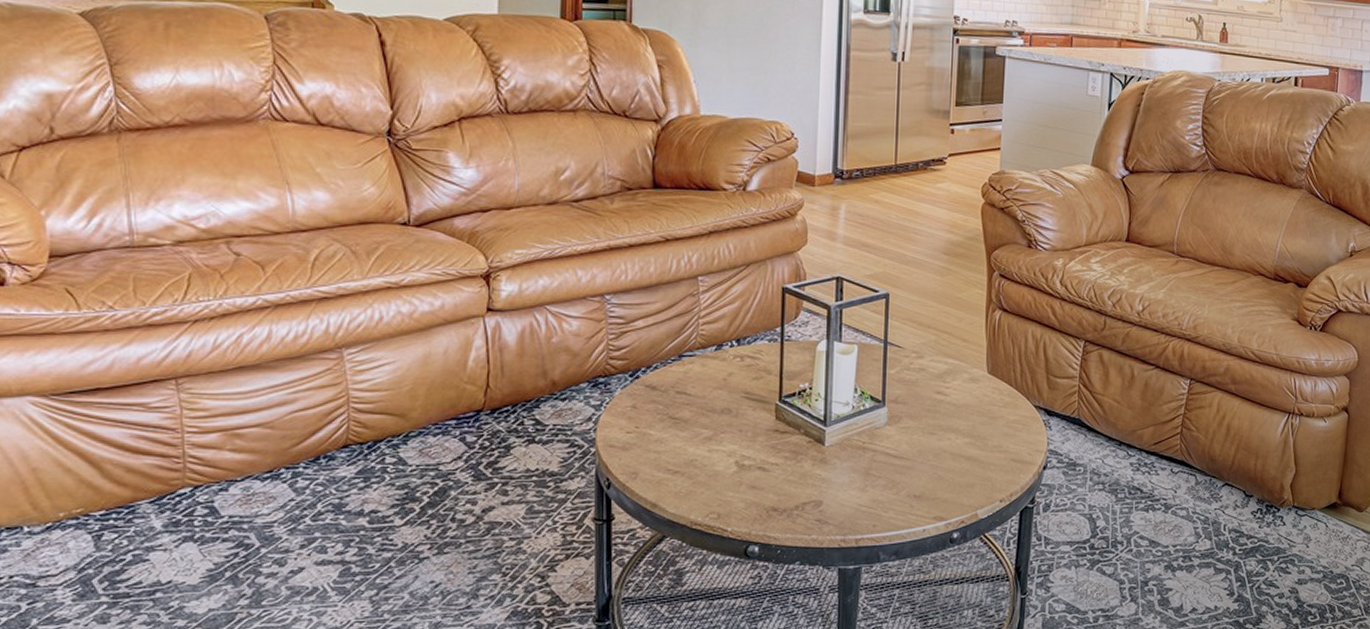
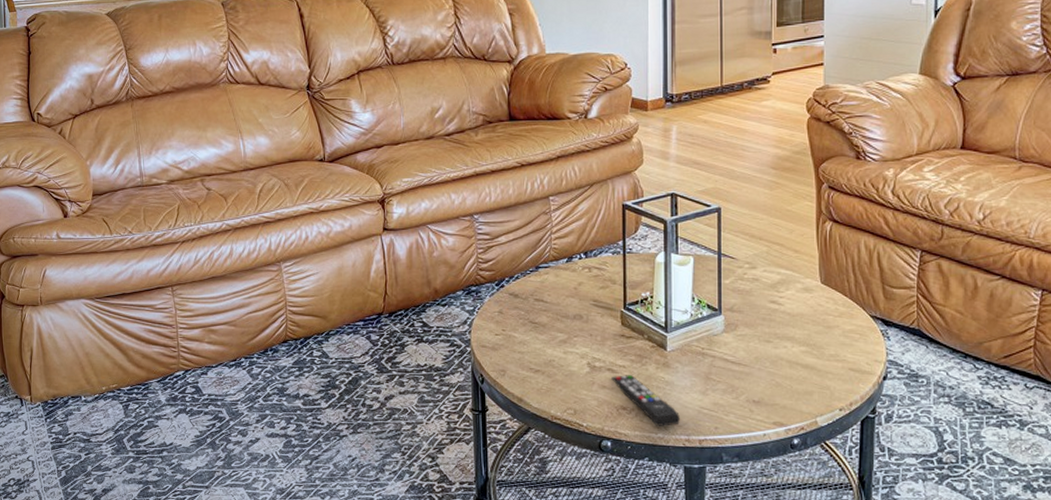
remote control: none [762,473,836,527] -> present [611,375,680,426]

